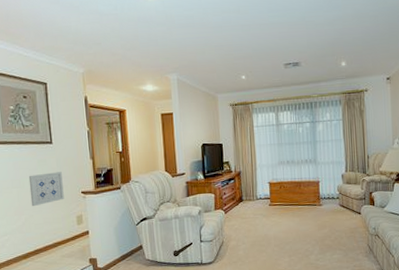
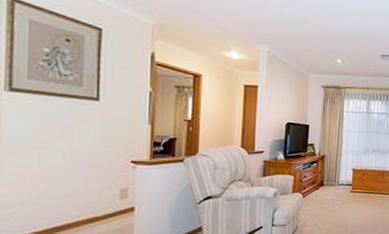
wall art: present [28,172,64,207] -> none [57,134,107,174]

